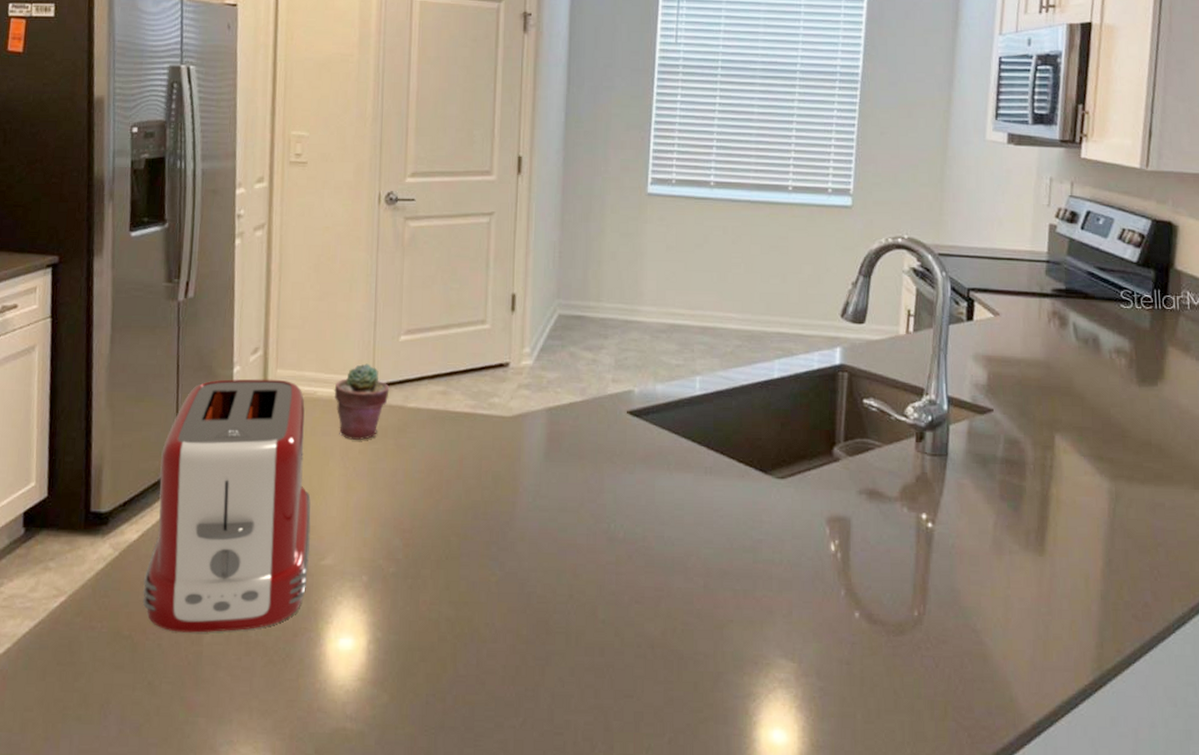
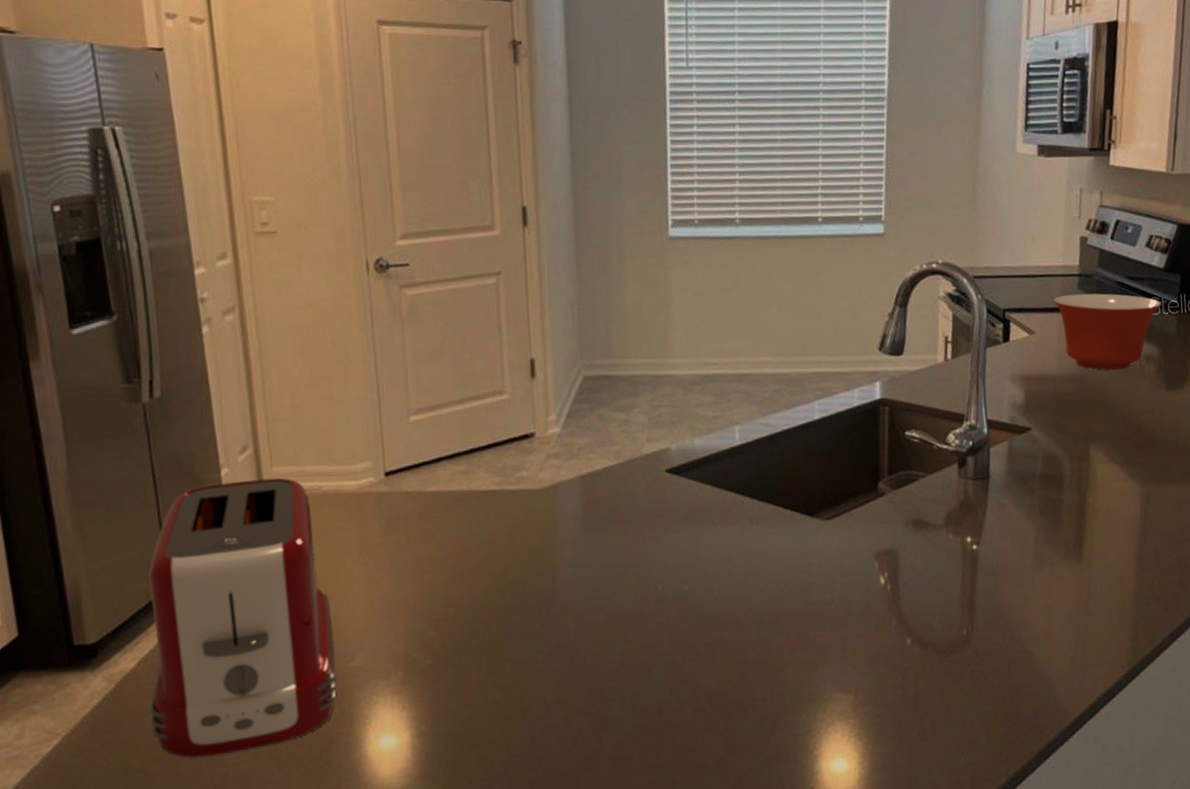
potted succulent: present [334,363,390,440] -> none [341,450,405,533]
mixing bowl: none [1020,279,1135,360] -> present [1053,293,1162,371]

